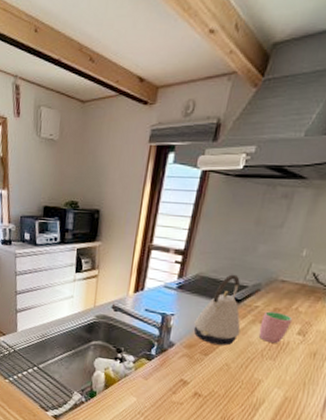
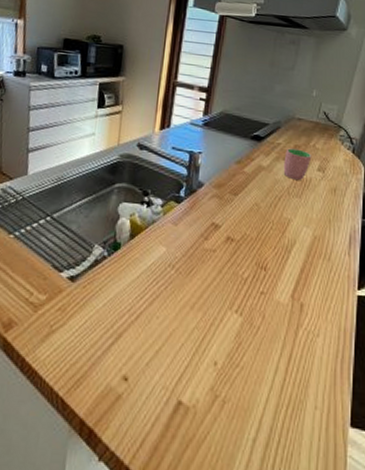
kettle: present [193,274,241,346] -> none [221,112,266,184]

